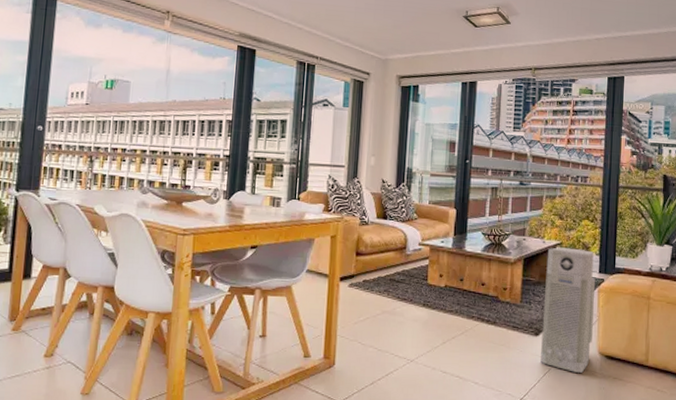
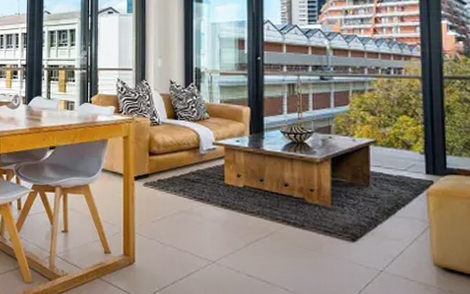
air purifier: present [541,247,595,373] -> none [359,145,424,286]

